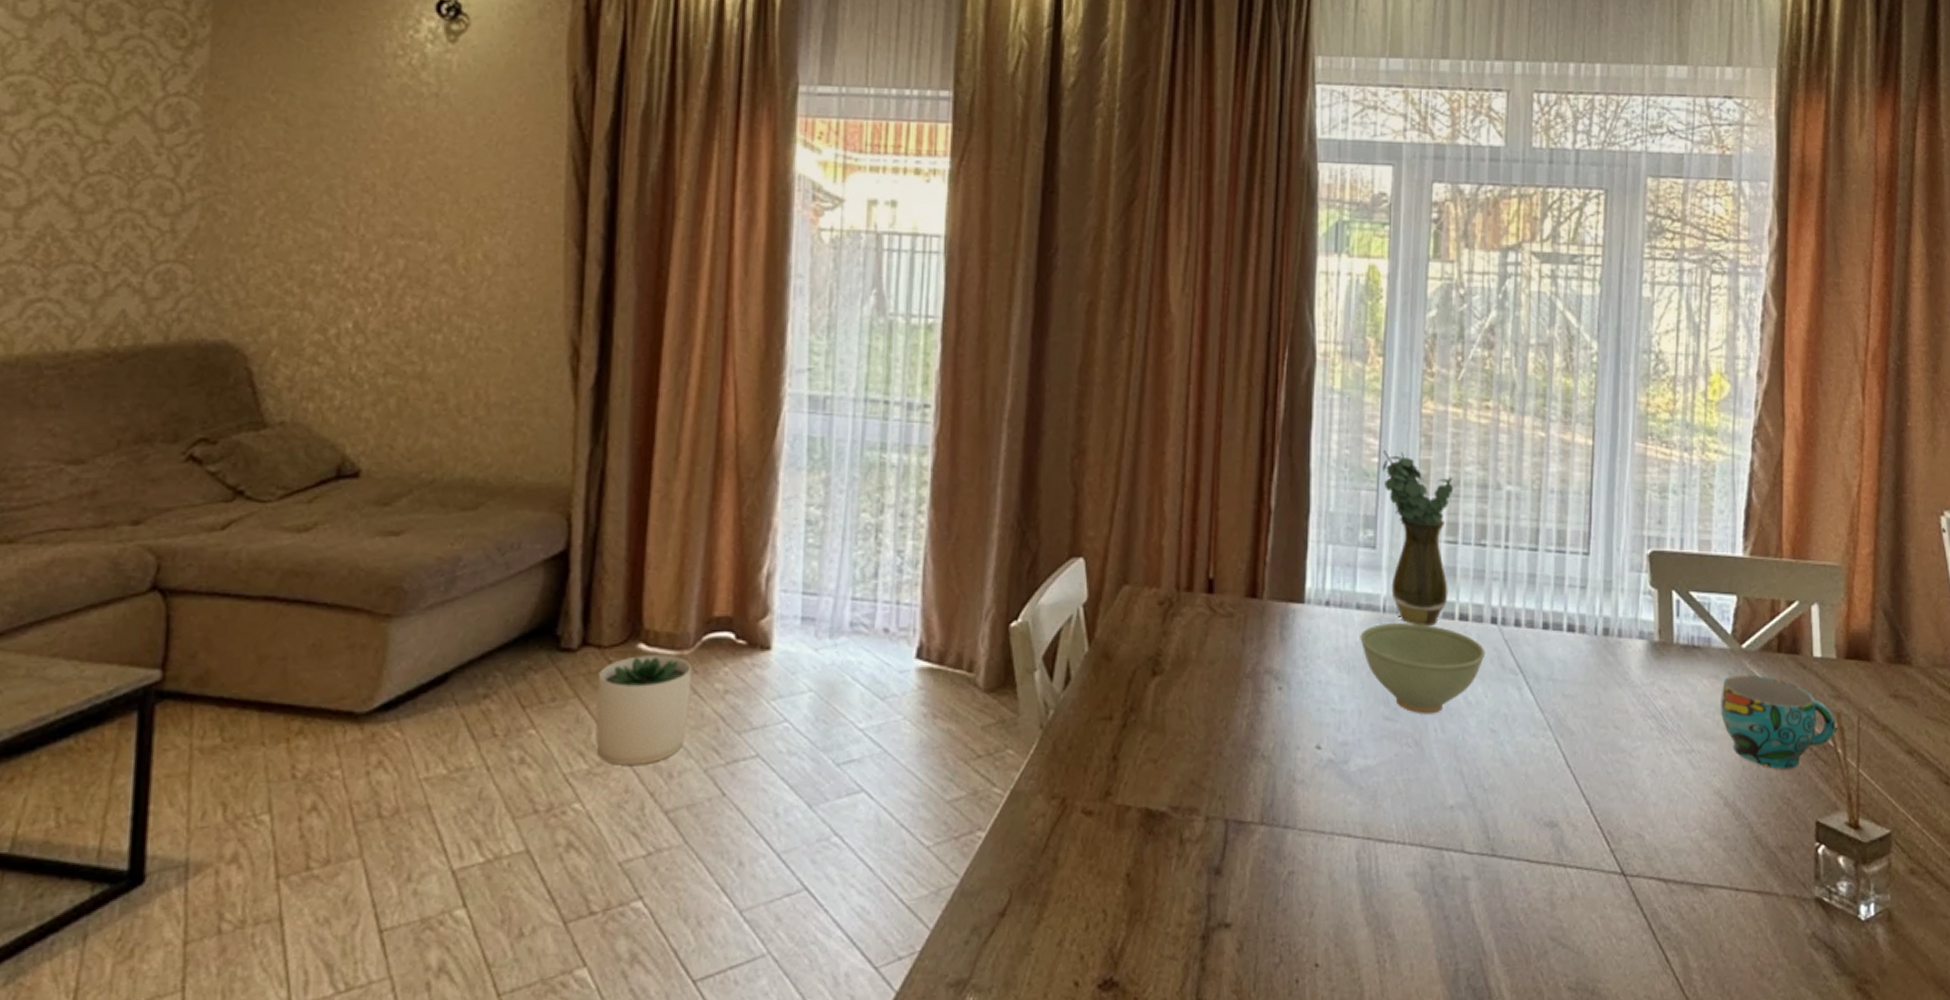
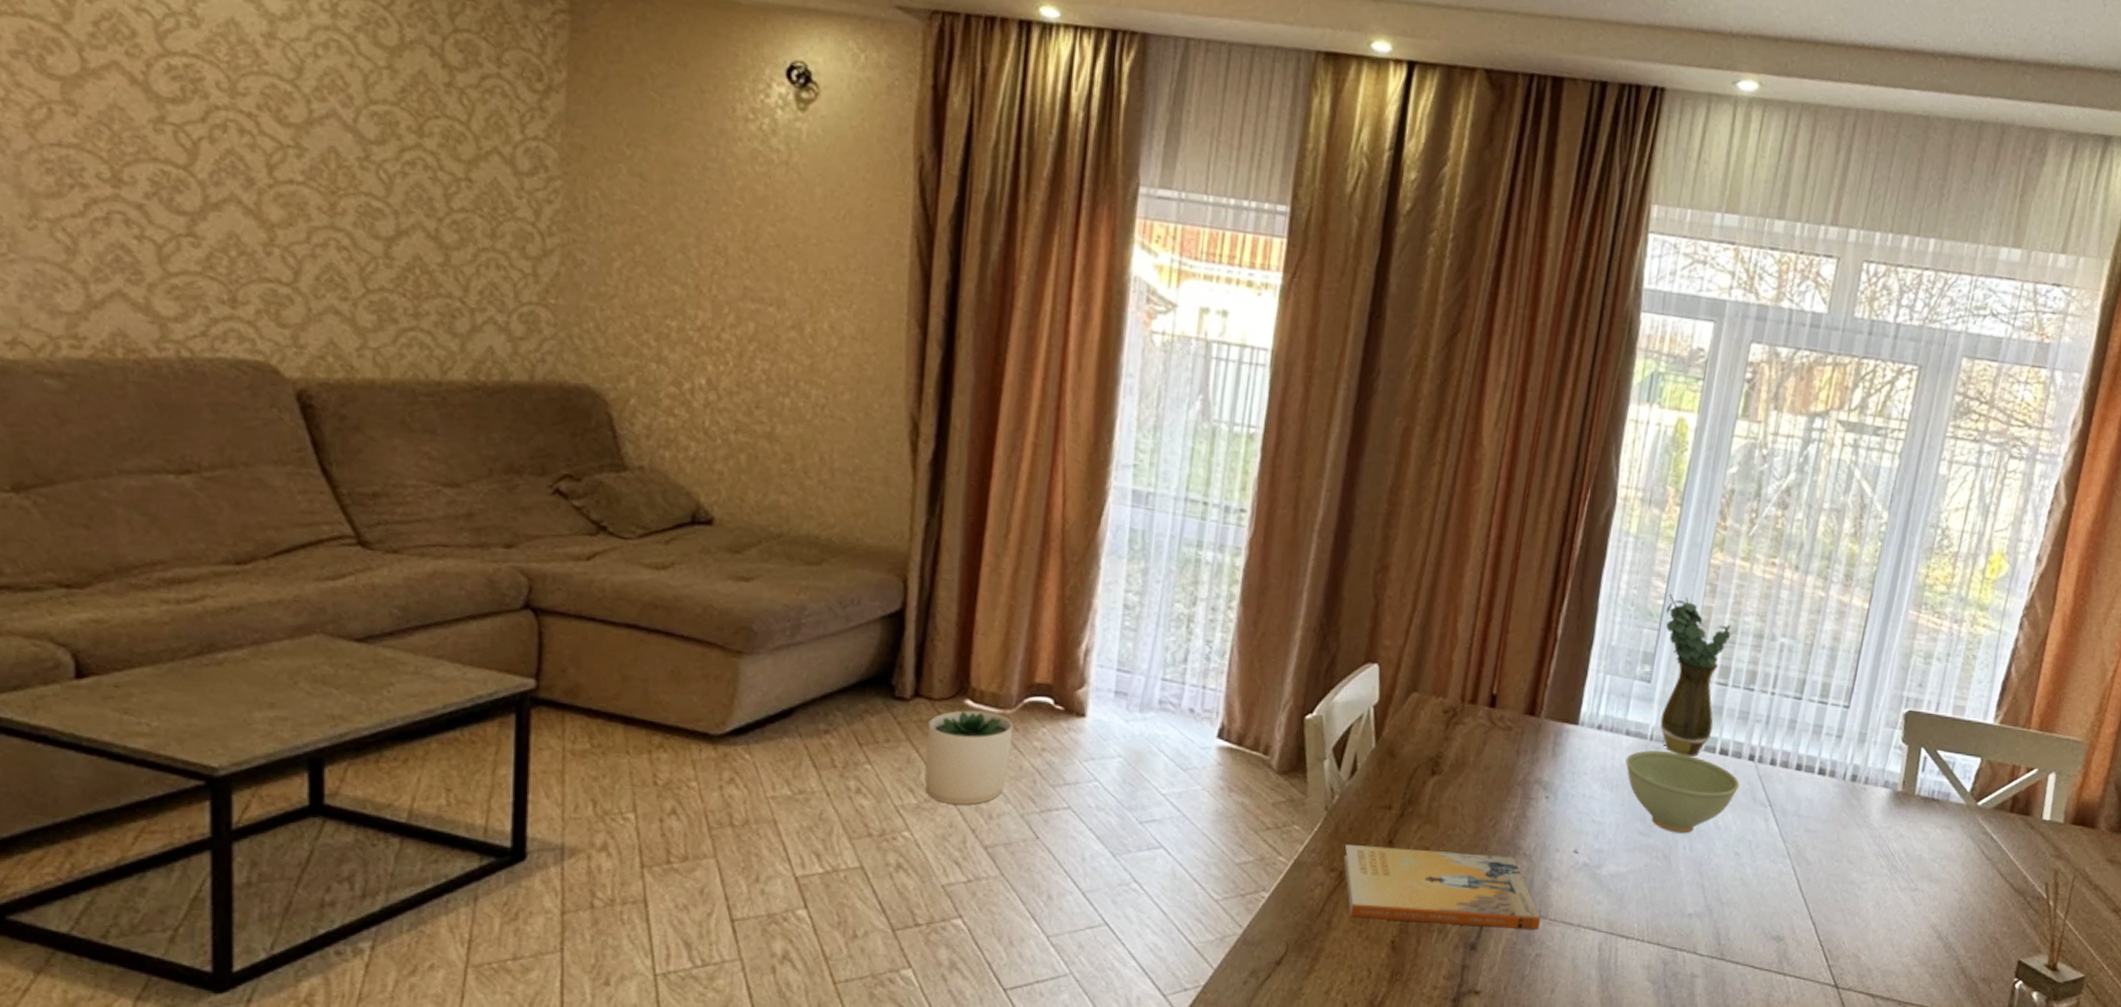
book: none [1064,760,1288,851] -> present [1343,845,1540,930]
cup: present [1721,675,1836,769] -> none [1947,828,2053,913]

